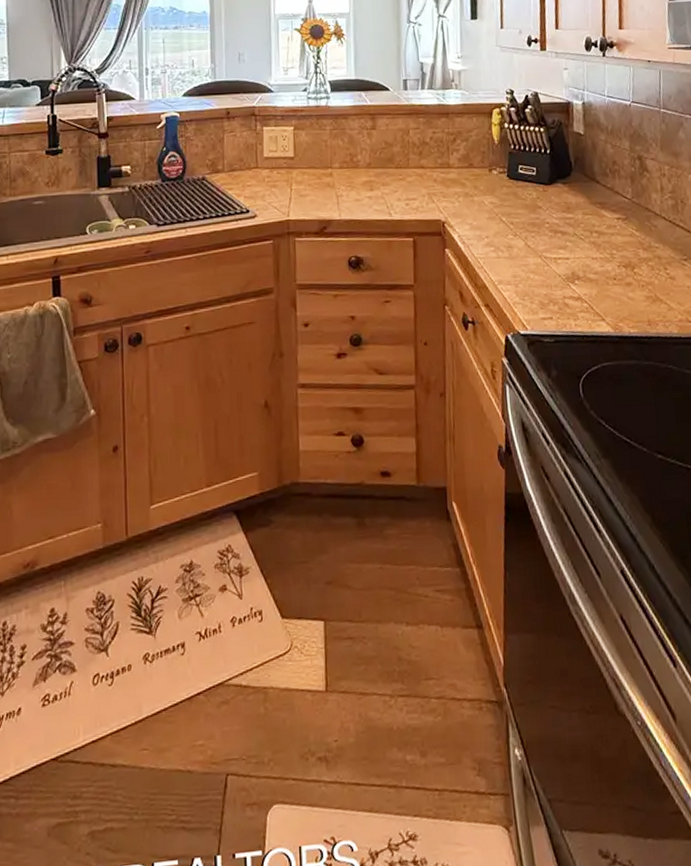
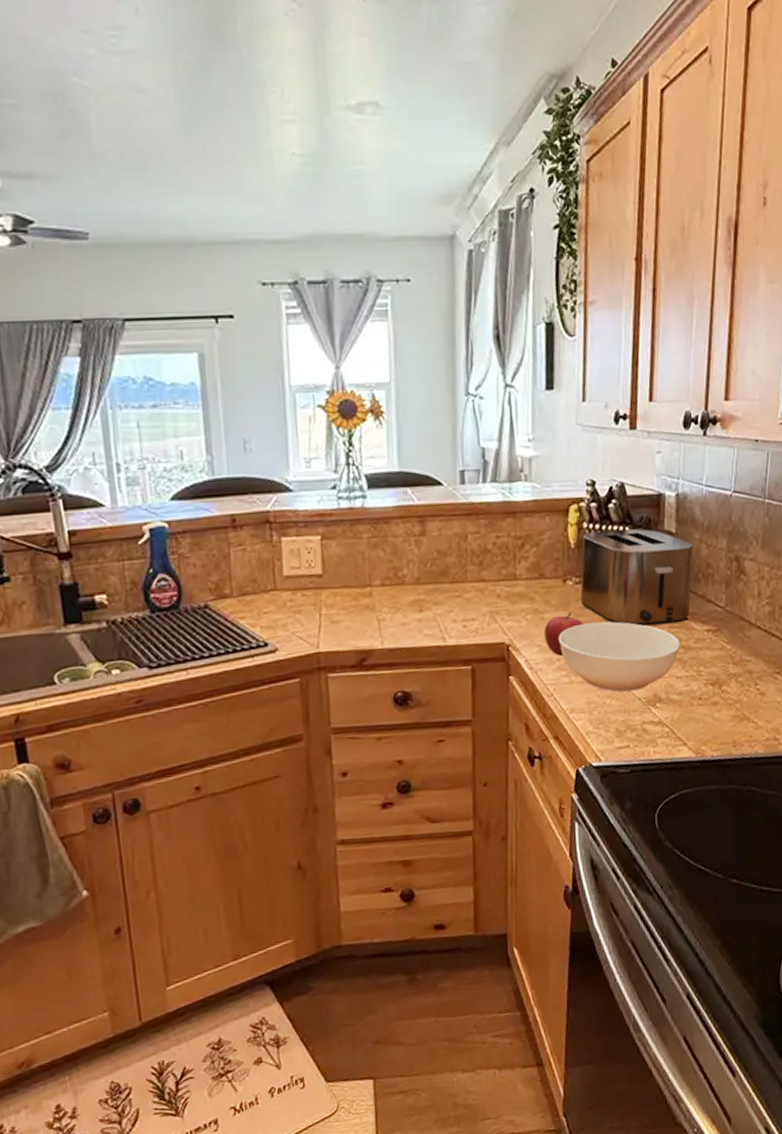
fruit: none [474,197,507,234] -> present [544,613,583,656]
bowl: none [486,206,594,269] -> present [558,621,681,692]
toaster: none [504,129,601,212] -> present [580,528,694,627]

